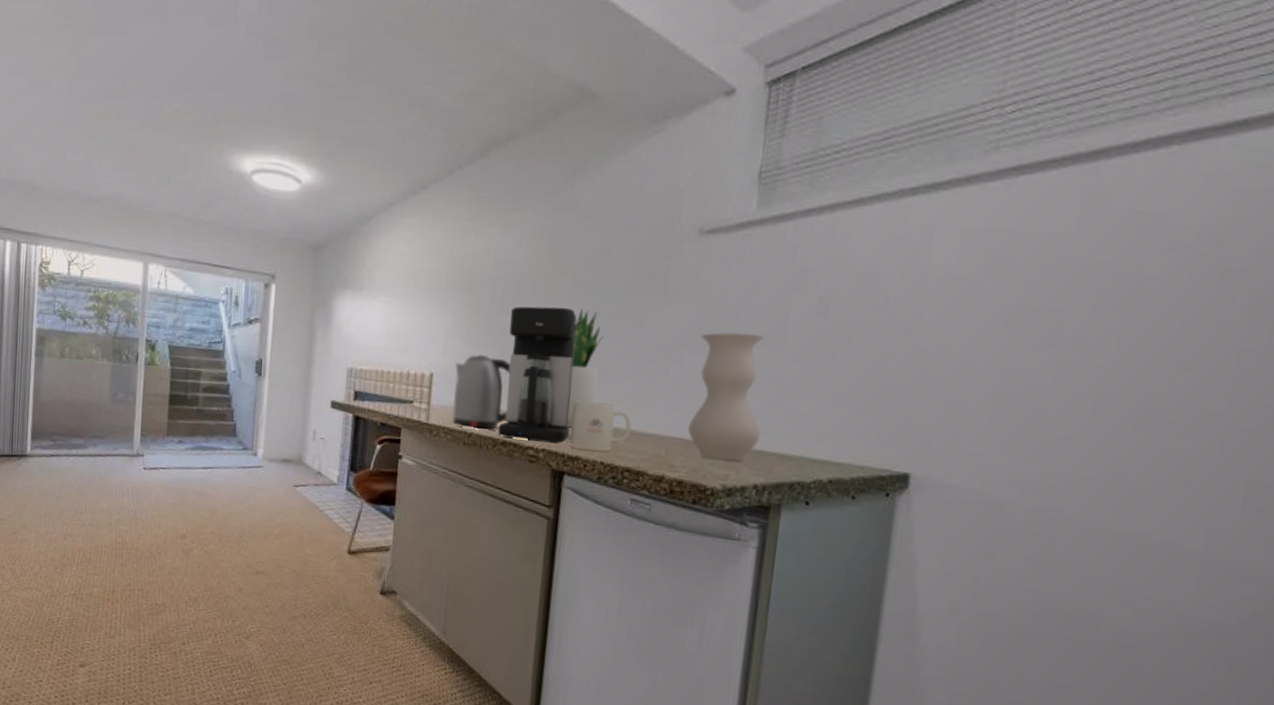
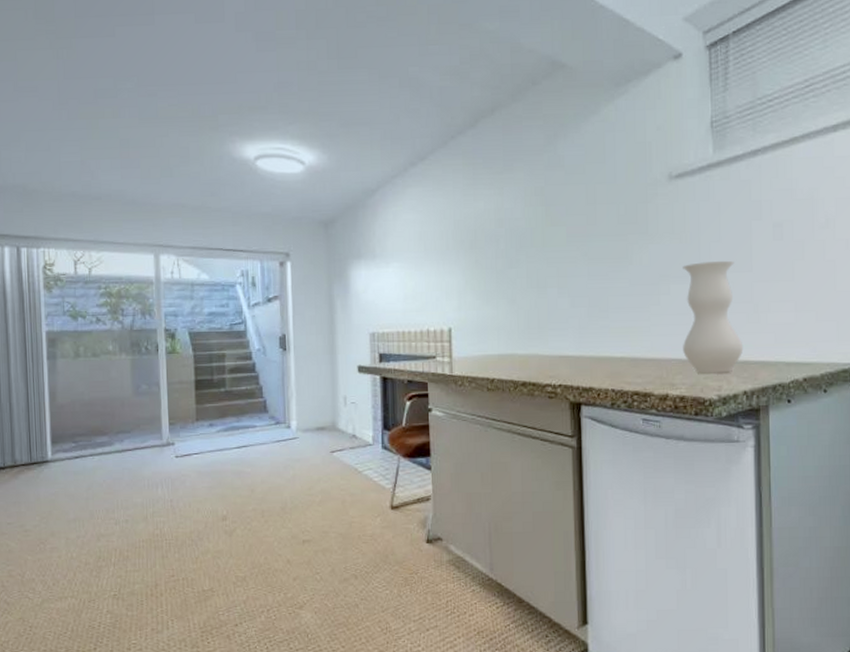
kettle: present [452,354,511,429] -> none [471,305,523,375]
coffee maker: present [498,306,577,443] -> none [516,255,581,379]
planter: present [567,308,603,428] -> none [573,254,602,363]
mug: present [569,401,632,452] -> none [580,336,634,381]

